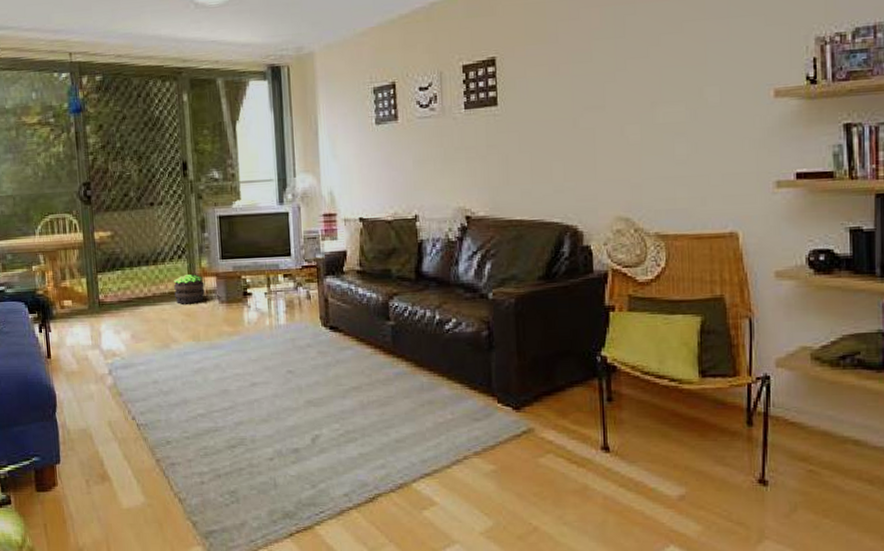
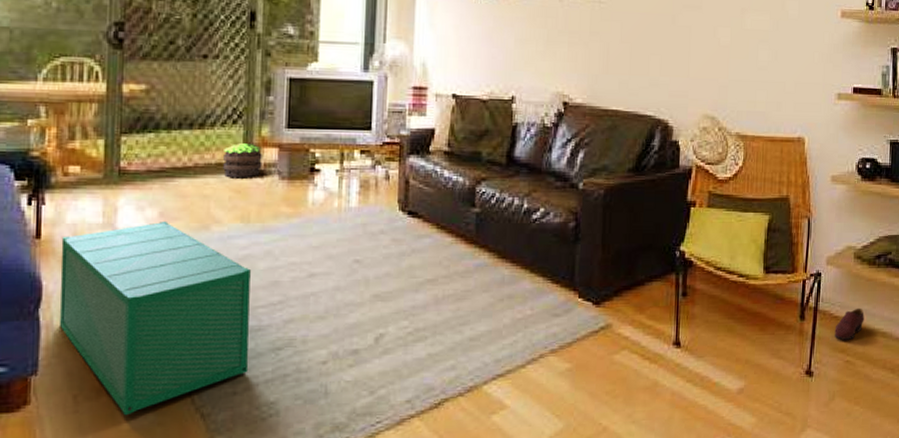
storage bin: none [65,341,211,498] -> present [58,220,251,416]
shoe: none [791,413,829,448] -> present [834,307,864,340]

